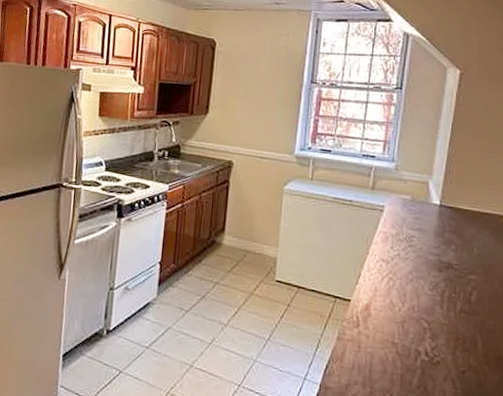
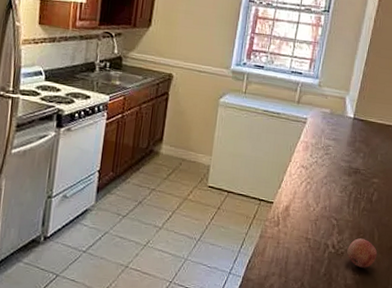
fruit: none [444,345,483,382] -> present [347,238,378,268]

